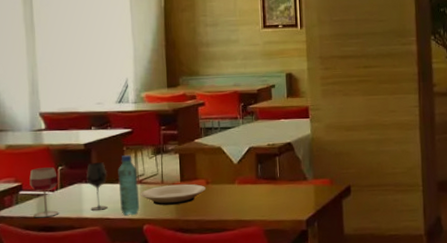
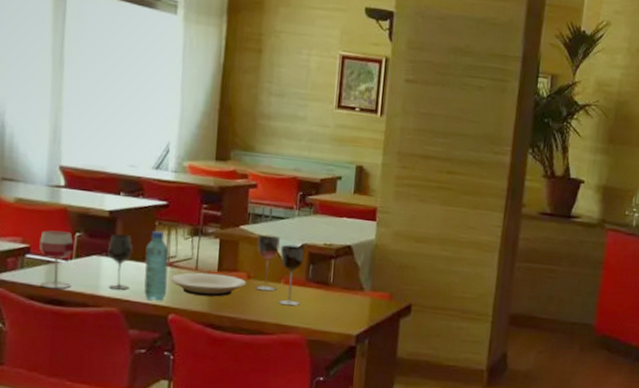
wineglass: none [210,144,232,193] -> present [256,234,280,291]
wine glass: none [231,149,254,203] -> present [278,244,305,306]

